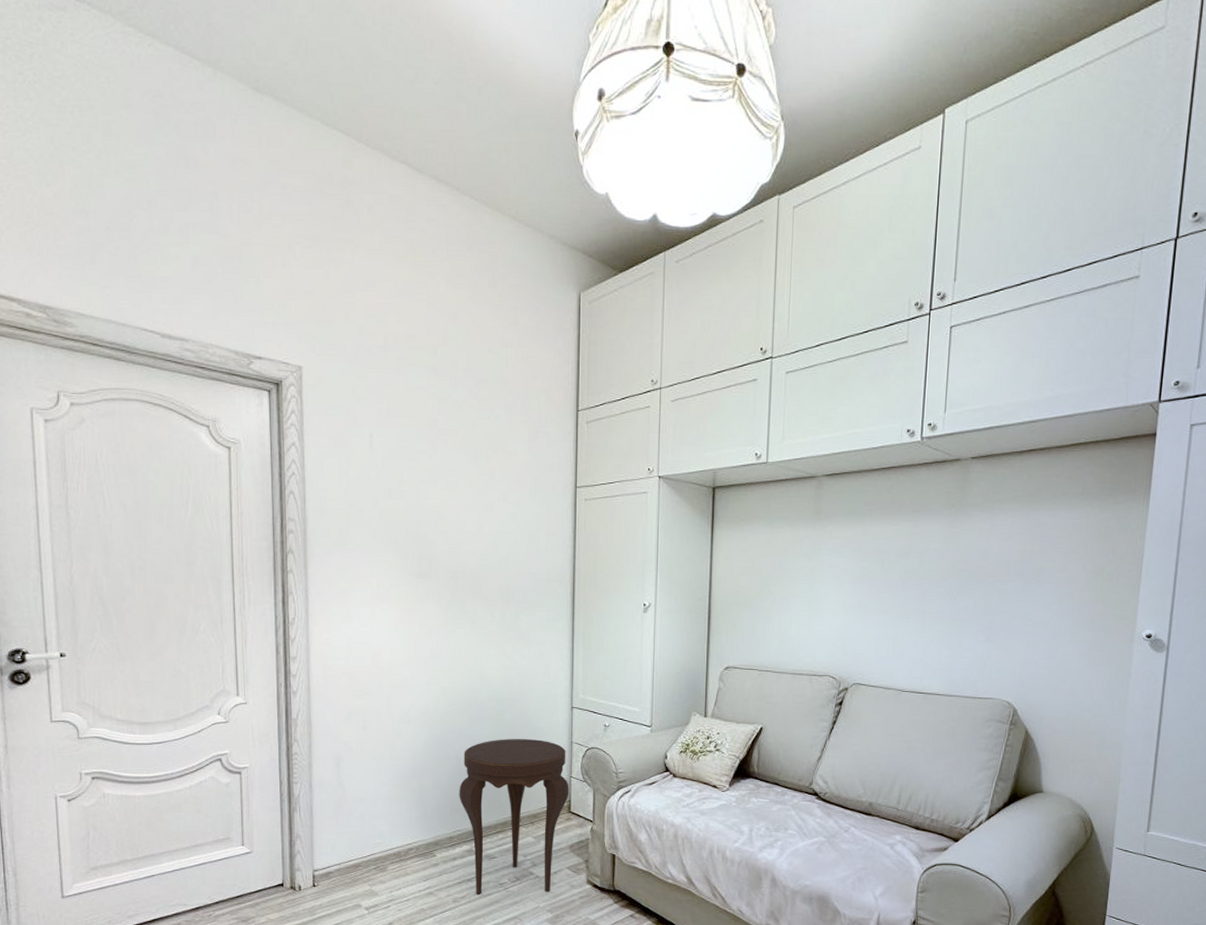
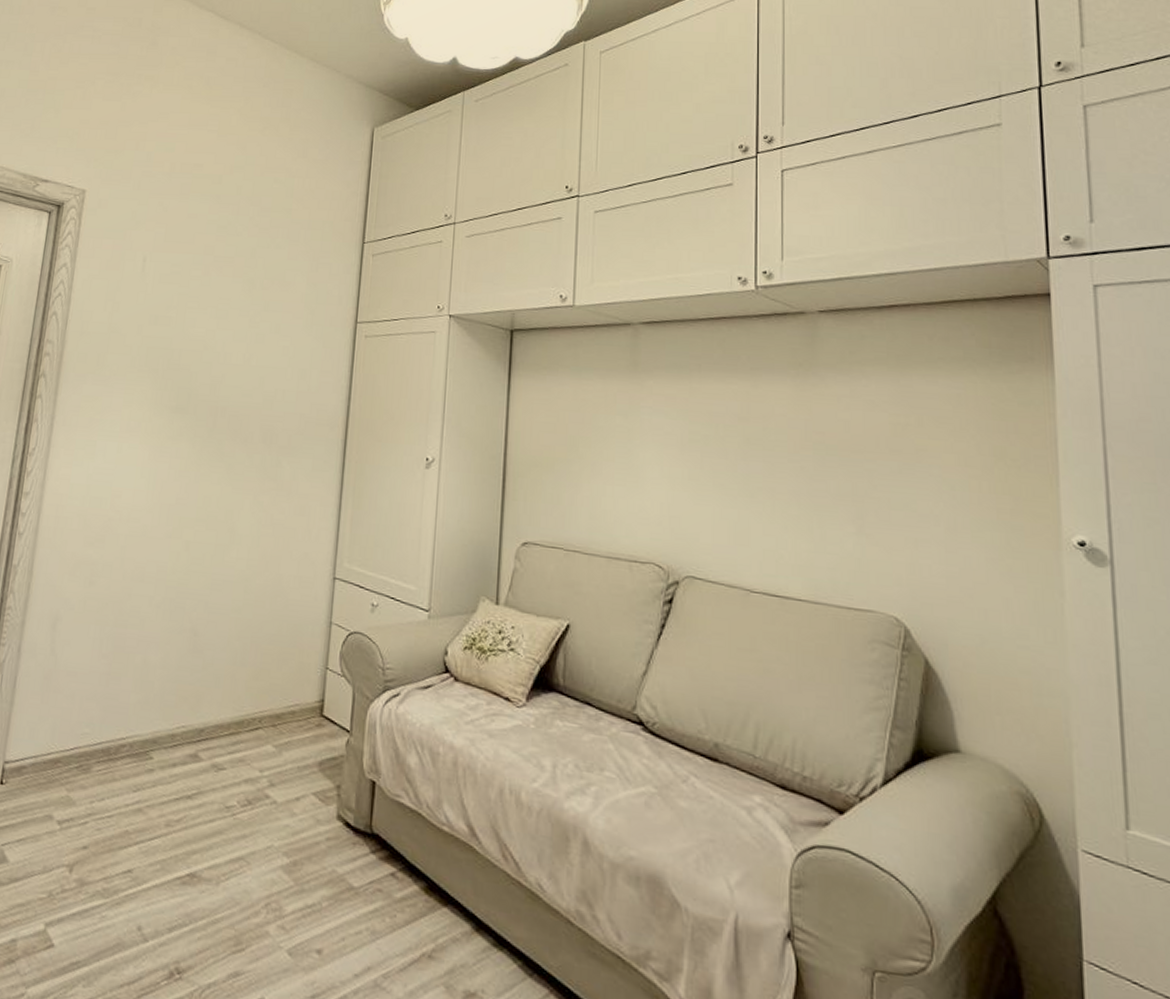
side table: present [459,739,569,895] -> none [189,611,324,825]

